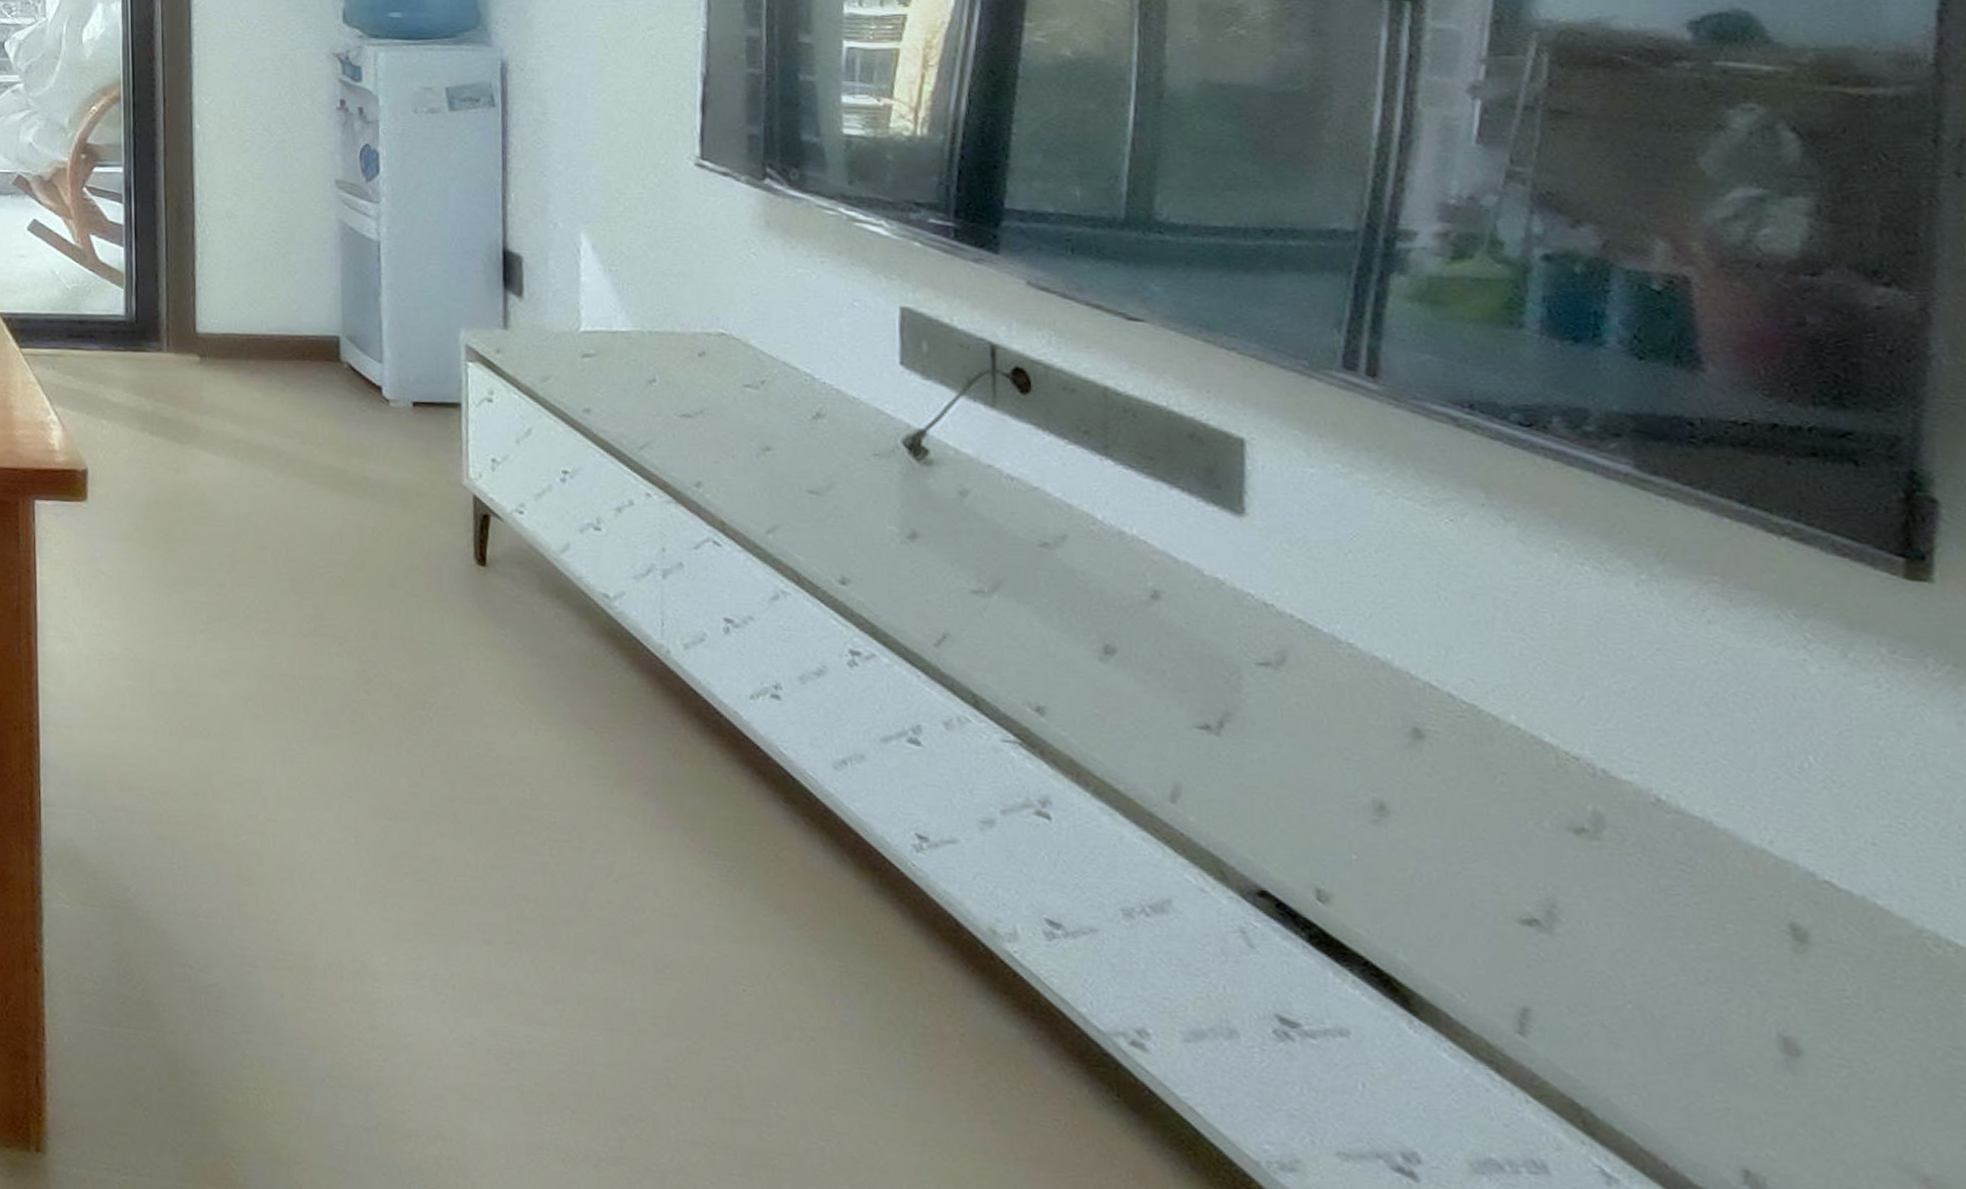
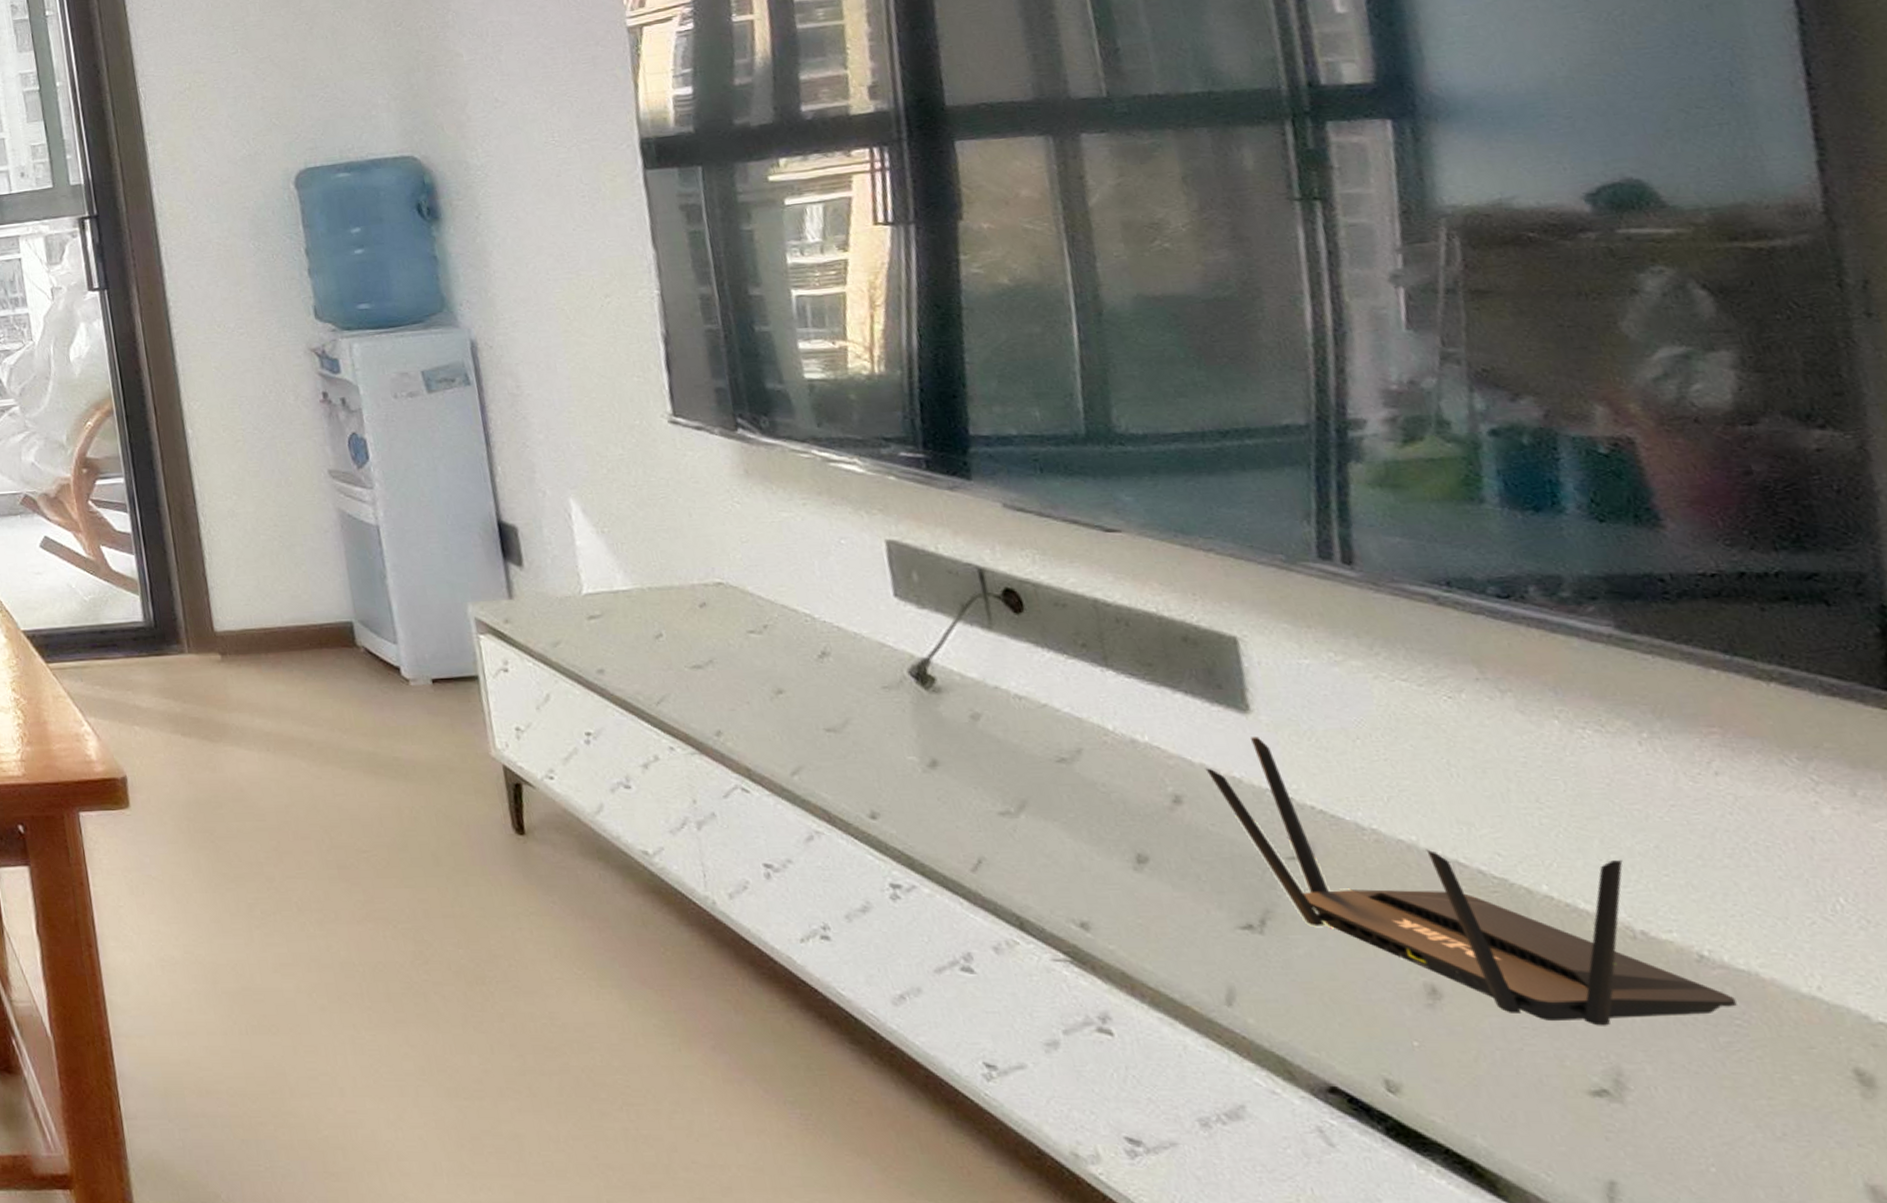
wifi router: none [1189,540,1685,858] -> present [1205,737,1737,1026]

